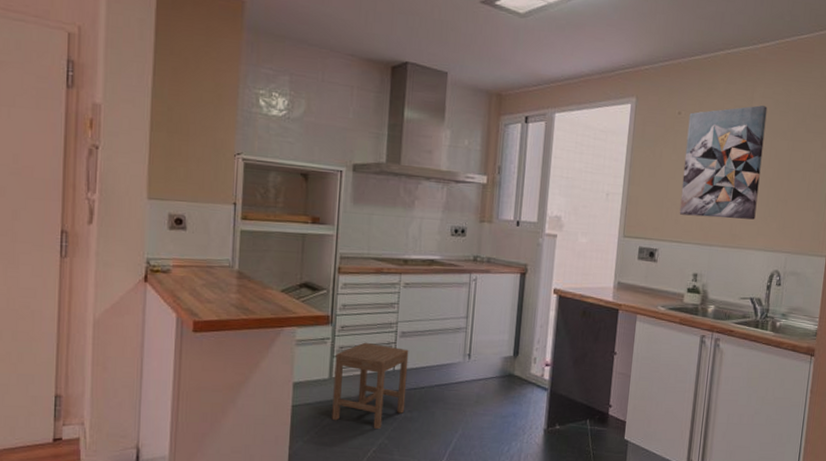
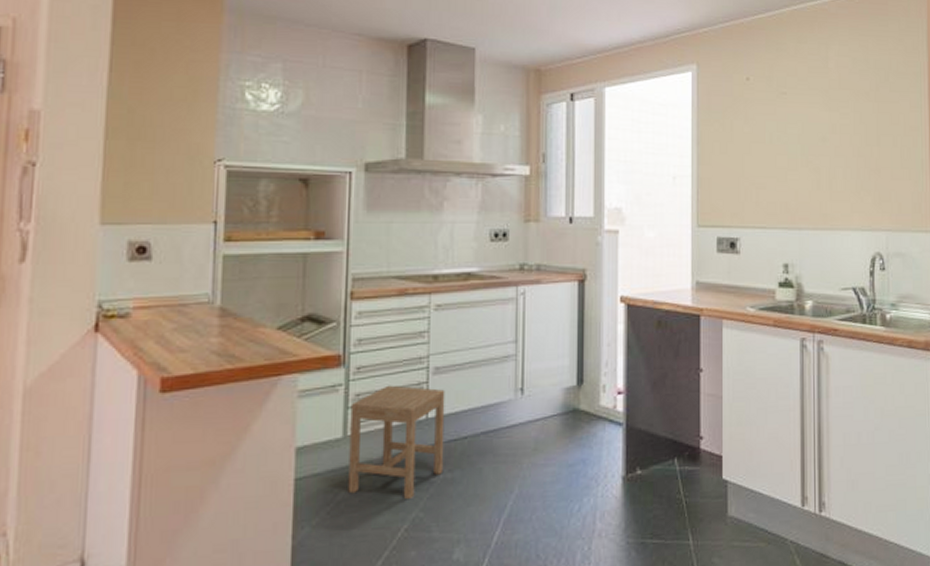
wall art: present [679,105,768,220] -> none [759,65,847,196]

